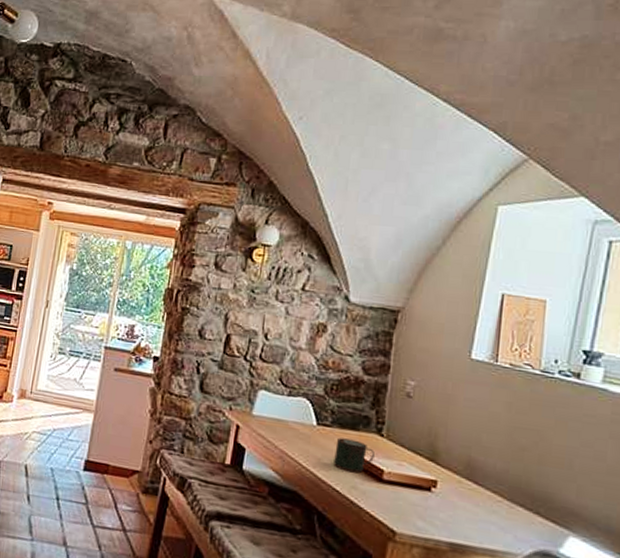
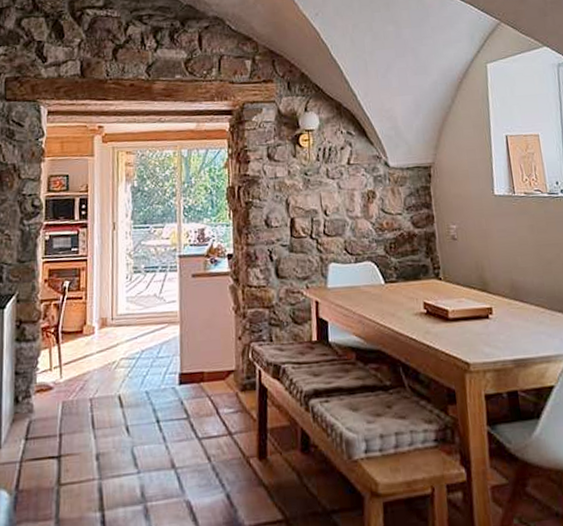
mug: present [334,437,375,474] -> none [404,289,438,320]

